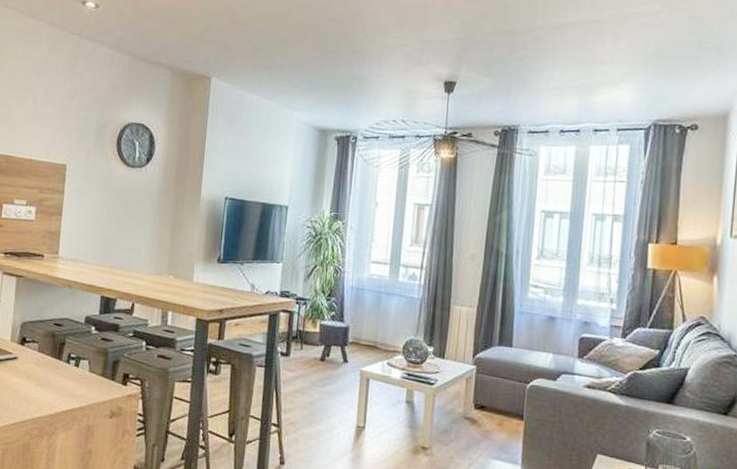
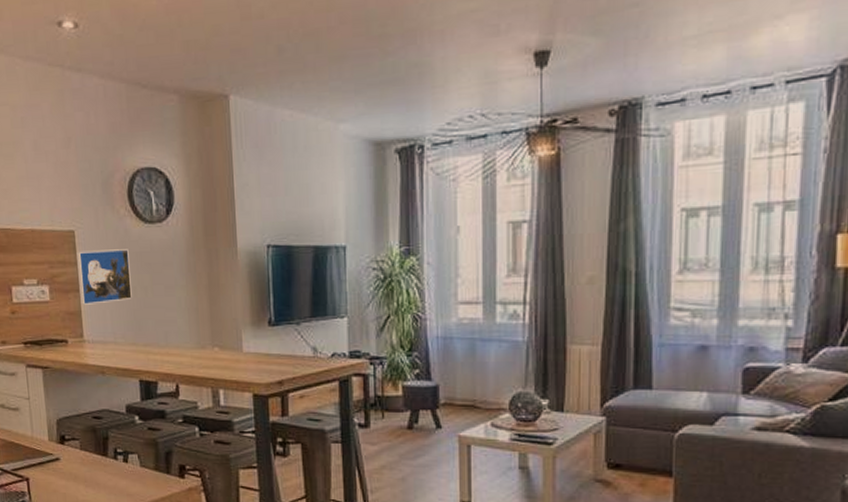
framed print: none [61,182,110,228] -> present [76,249,132,305]

